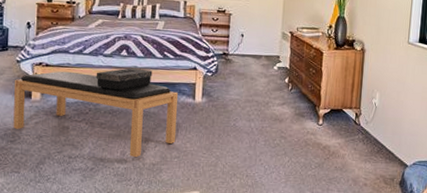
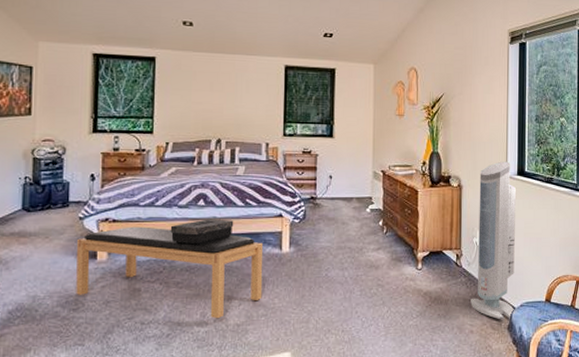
air purifier: none [366,28,417,175] -> present [470,161,517,319]

